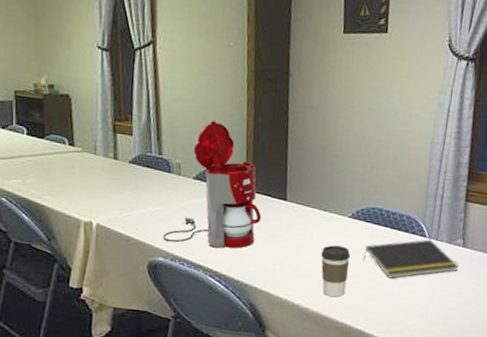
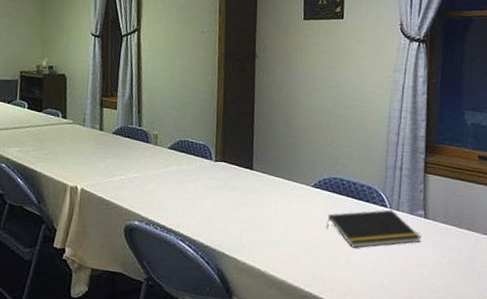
coffee maker: present [162,121,262,248] -> none [138,97,230,214]
coffee cup: present [320,245,351,297] -> none [285,213,314,265]

